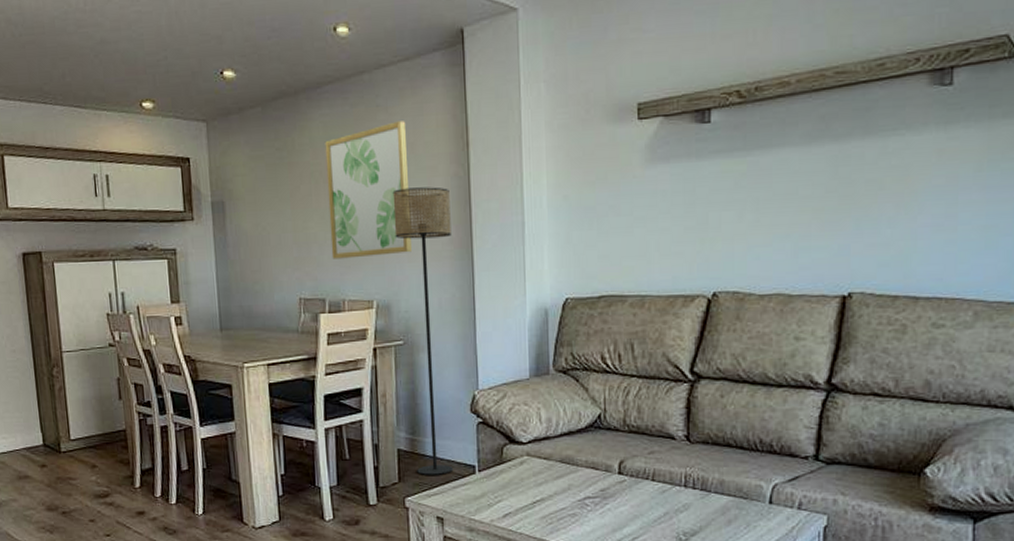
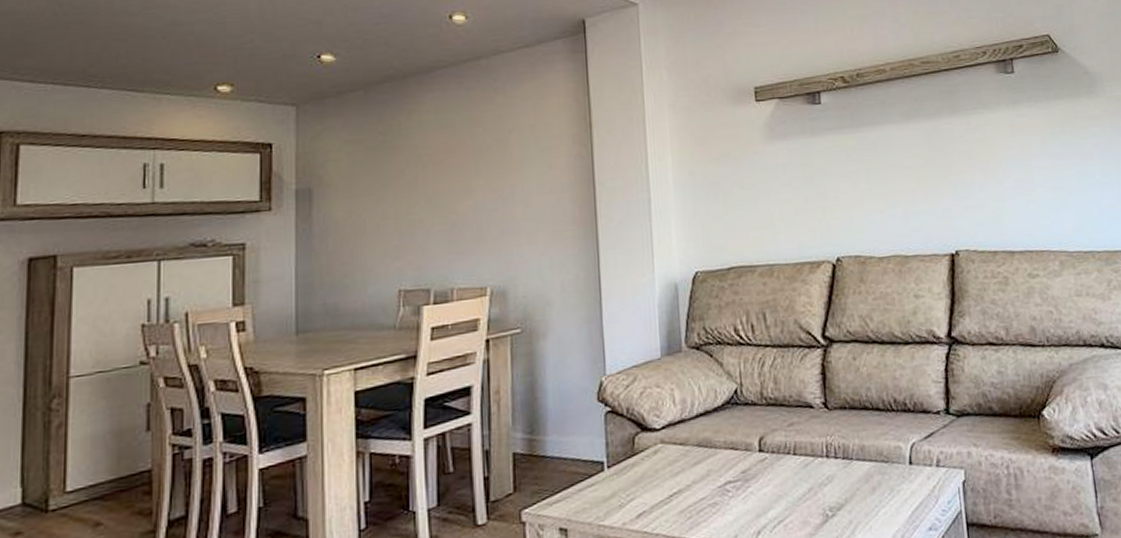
wall art: present [325,121,413,259] -> none [435,104,532,246]
floor lamp: present [392,187,454,475] -> none [510,167,579,480]

